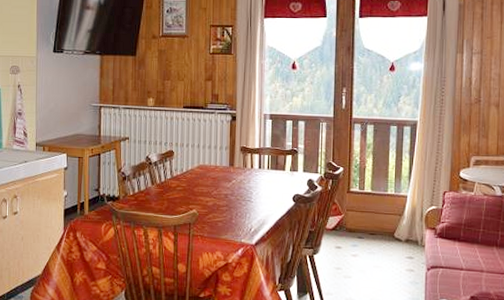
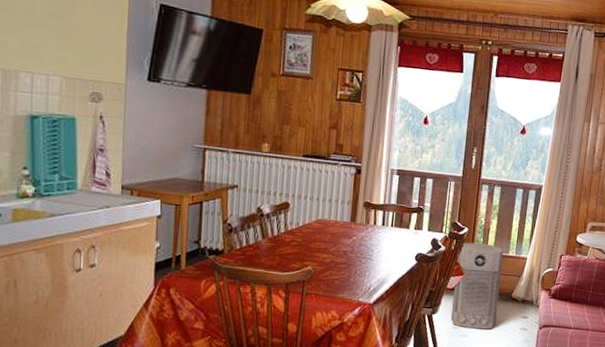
air purifier: none [332,181,382,271] -> present [450,242,503,330]

